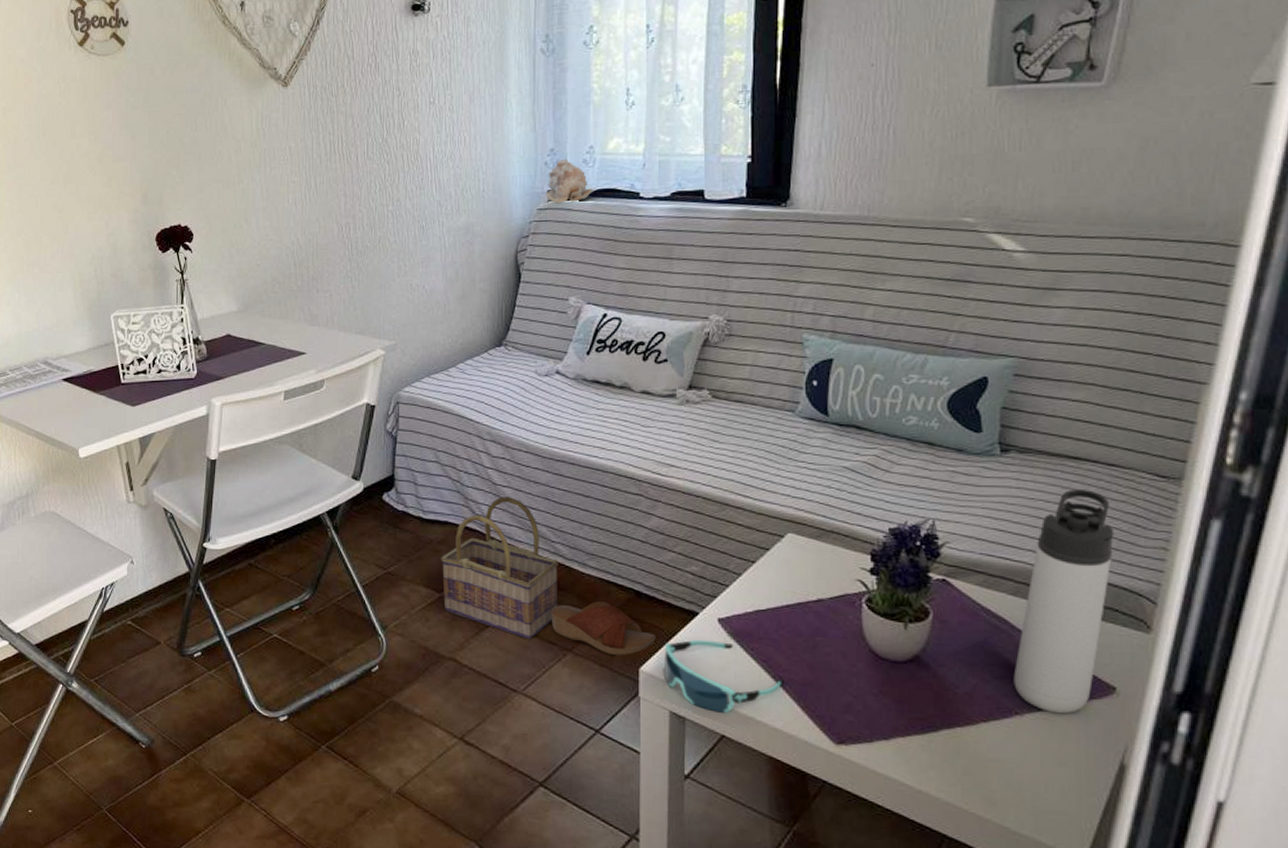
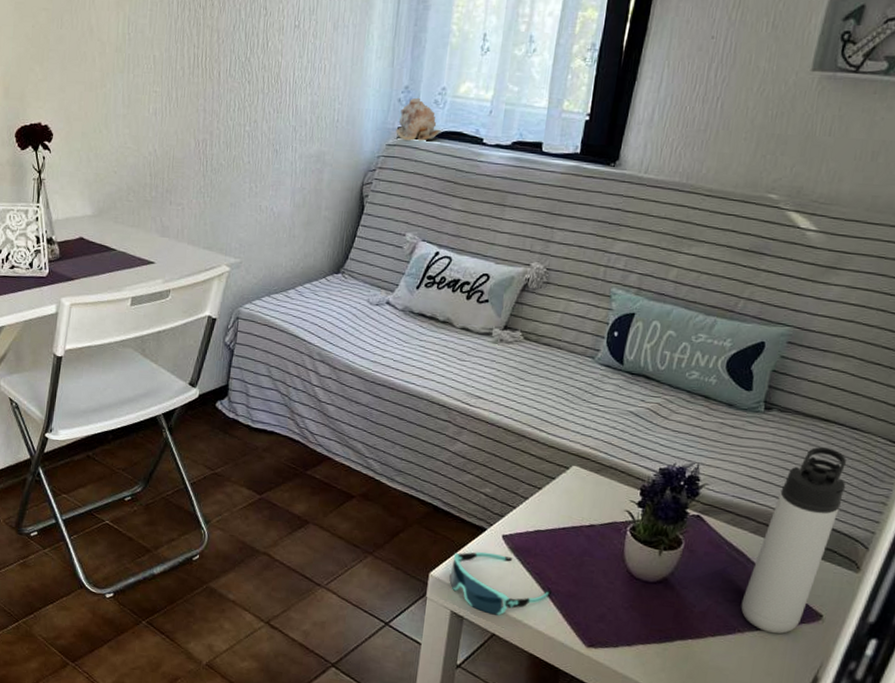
basket: present [441,496,559,639] -> none [263,413,370,542]
sandal: present [551,601,656,656] -> none [357,512,447,562]

